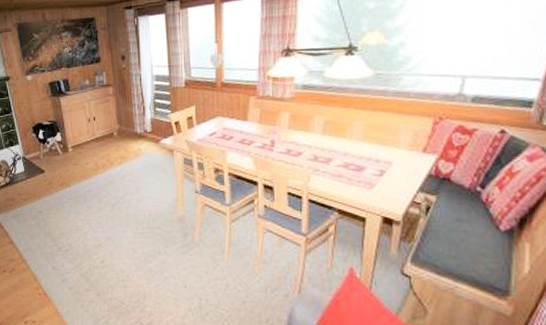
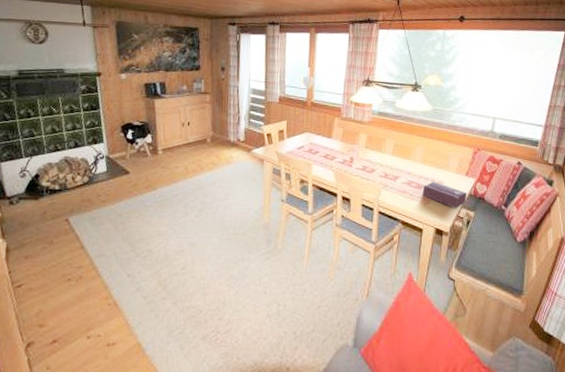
tissue box: none [363,162,426,192] -> present [422,181,468,208]

